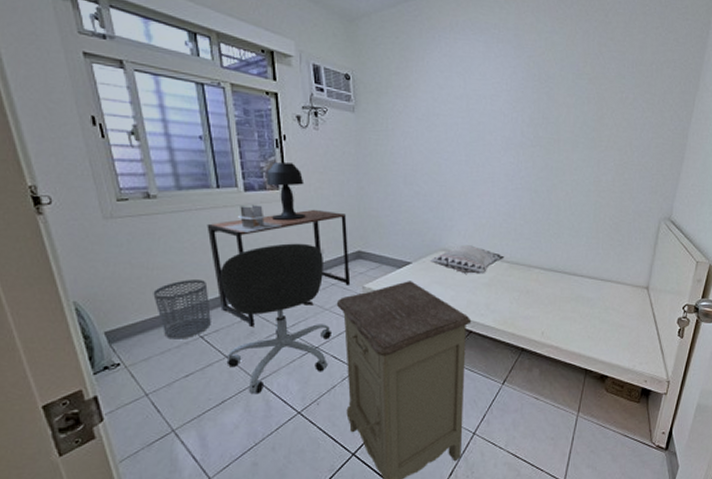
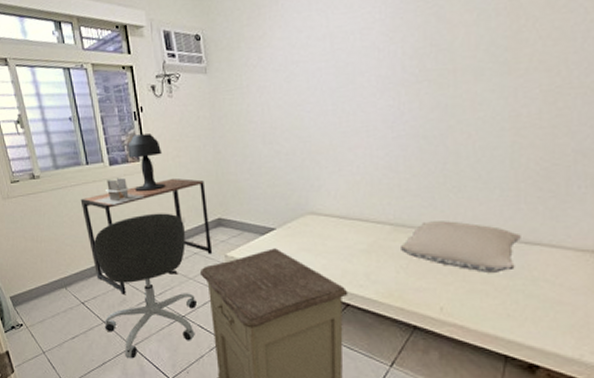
waste bin: present [153,280,211,340] -> none [43,250,89,305]
decorative pillow: present [430,245,505,274] -> none [296,206,387,240]
pillow: none [515,261,599,303] -> present [401,221,521,273]

